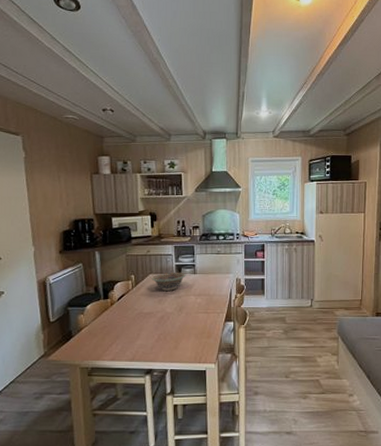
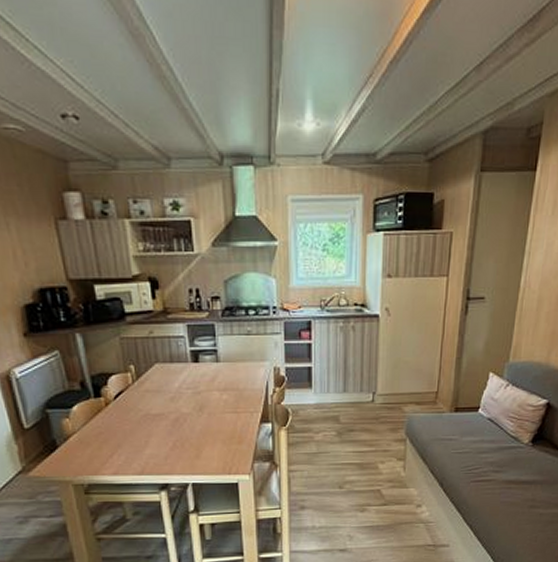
decorative bowl: present [151,272,186,291] -> none [158,360,206,385]

